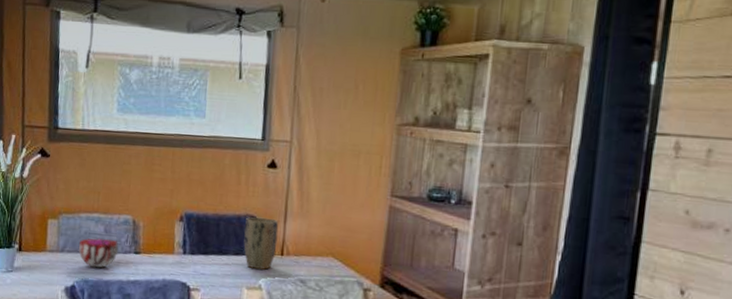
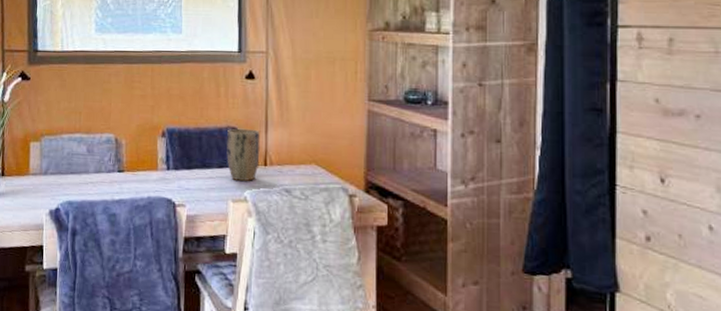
decorative bowl: present [79,237,119,268] -> none [62,158,102,189]

